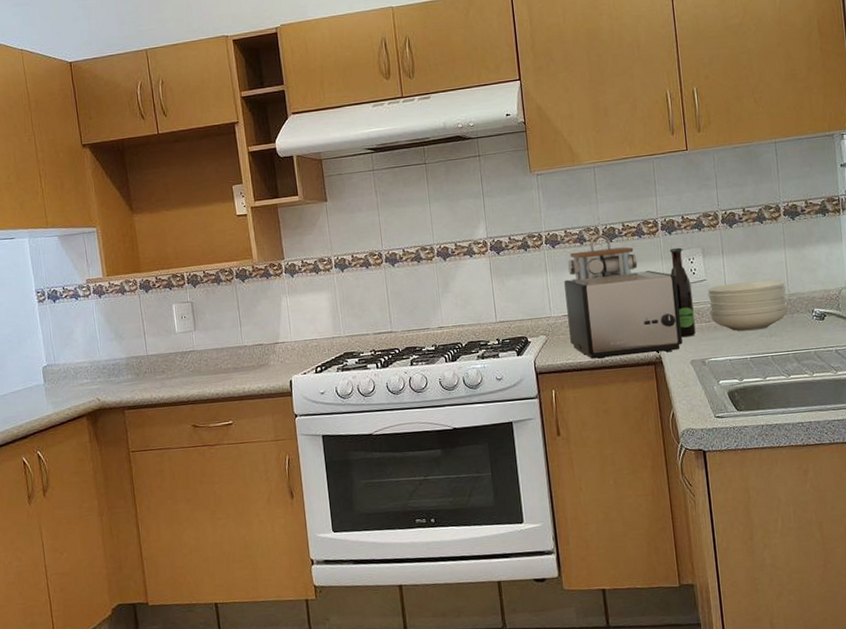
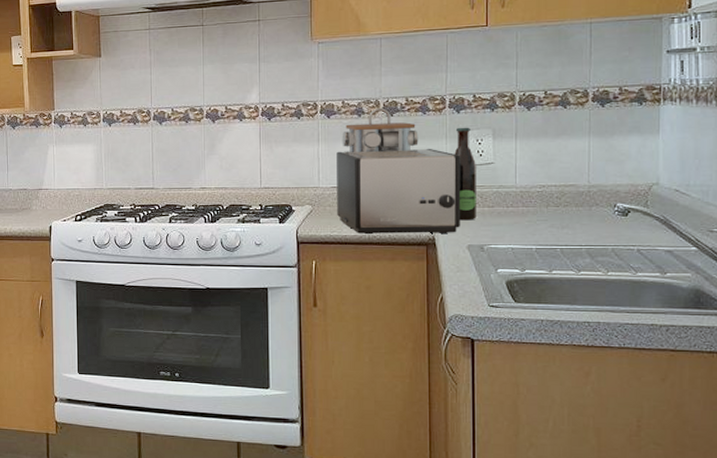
bowl: present [706,280,788,332] -> none [493,169,587,220]

